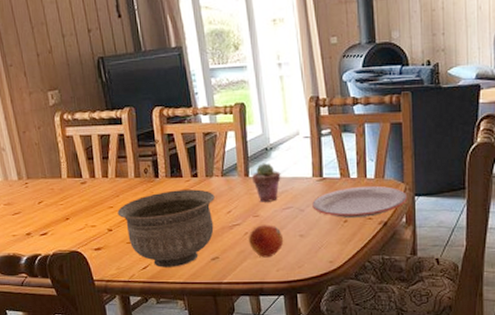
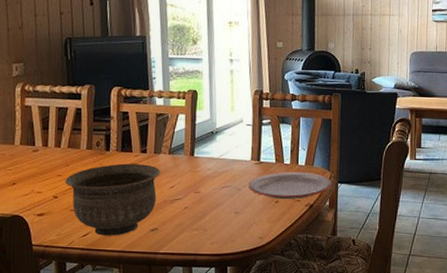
fruit: present [249,225,284,258] -> none [188,201,220,231]
potted succulent: present [252,163,281,202] -> none [197,145,223,180]

